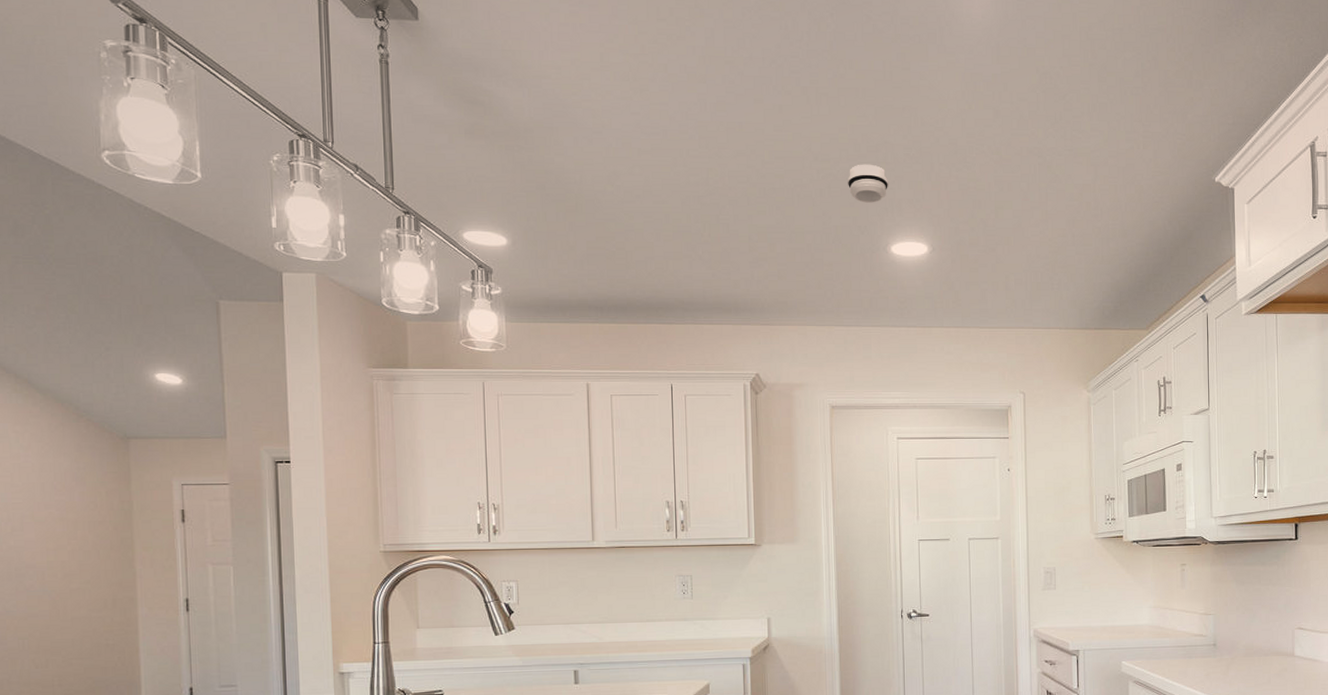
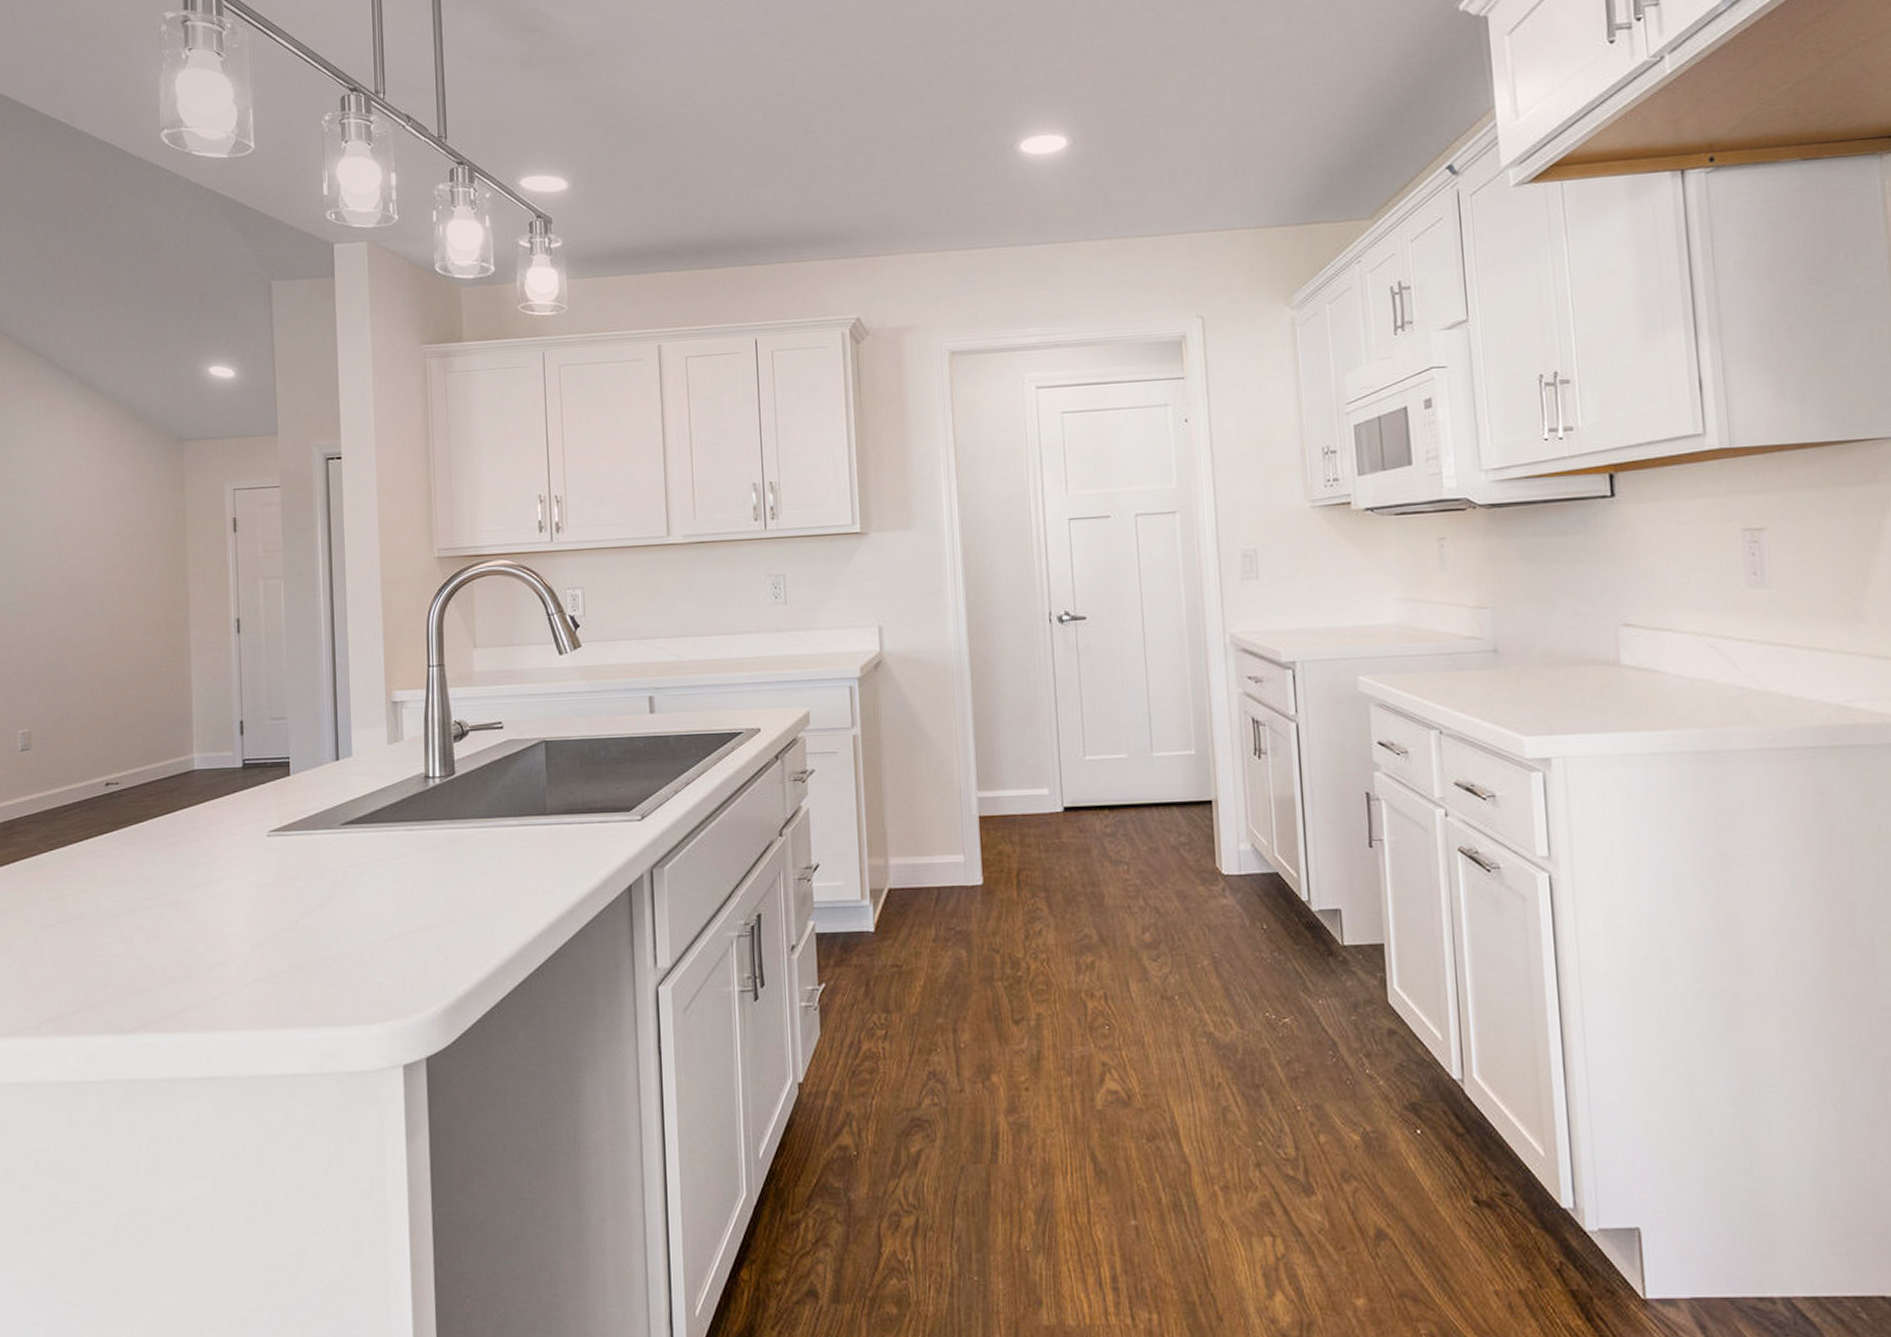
smoke detector: present [847,164,889,203] -> none [961,43,1015,93]

